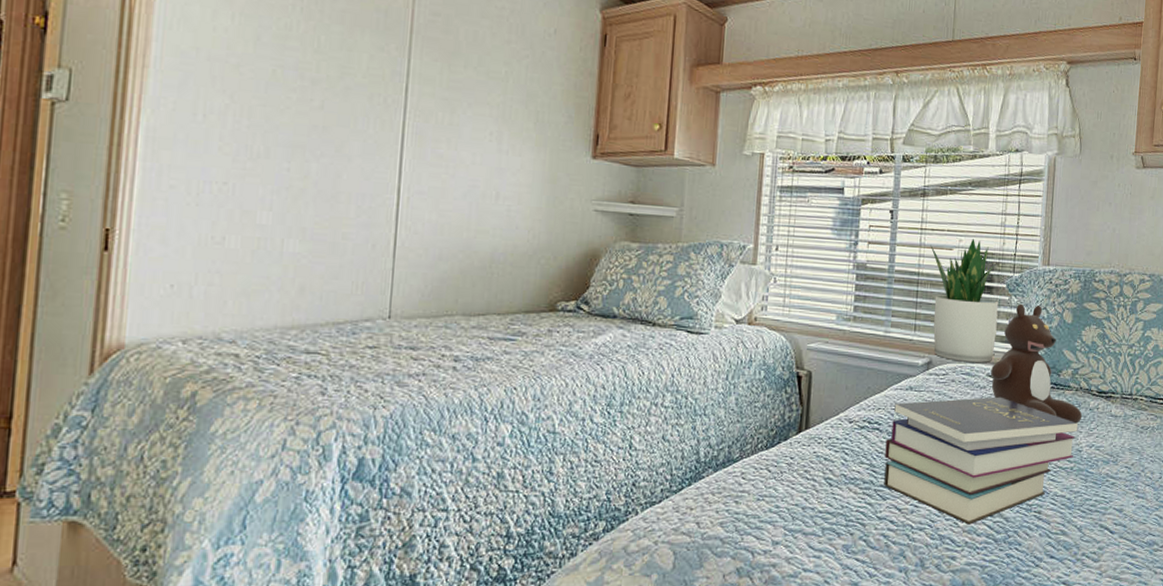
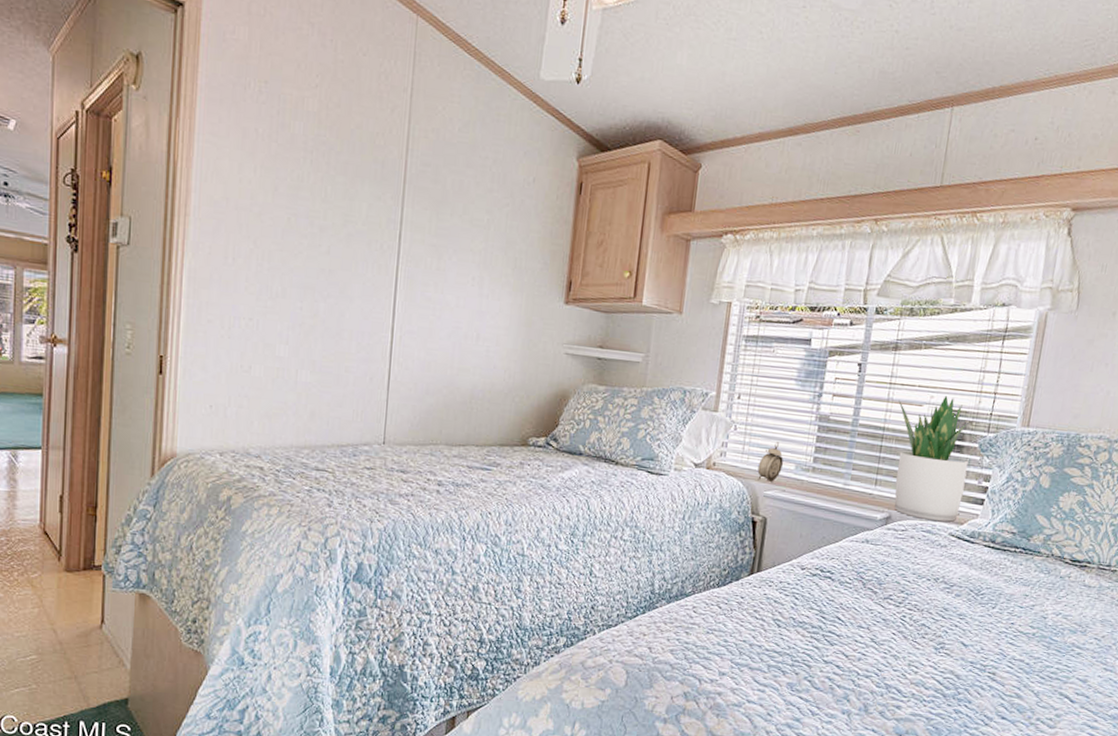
alarm clock: none [799,293,824,334] -> present [757,442,784,482]
books: present [884,396,1078,525] -> none [832,554,1045,678]
stuffed animal: present [990,303,1083,424] -> none [953,464,1052,590]

